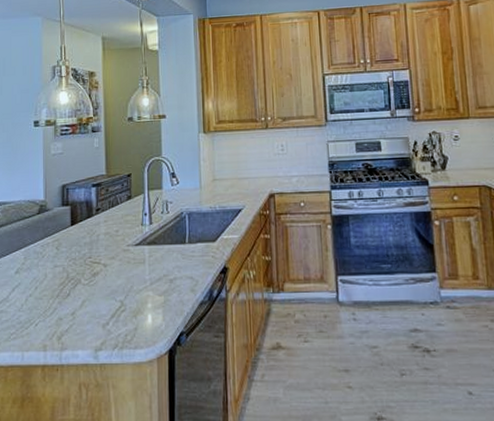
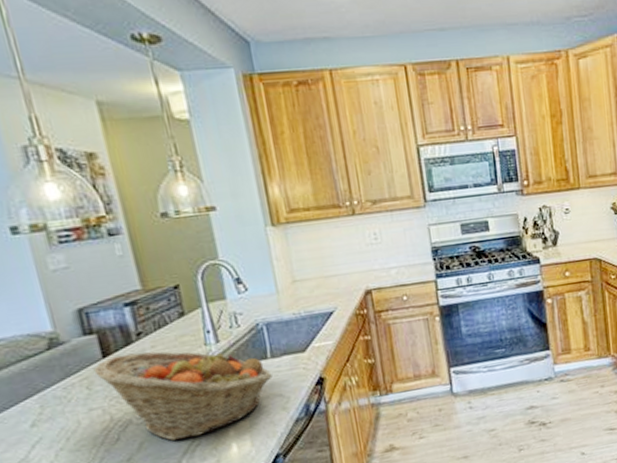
fruit basket: none [63,225,187,303] -> present [93,349,272,441]

